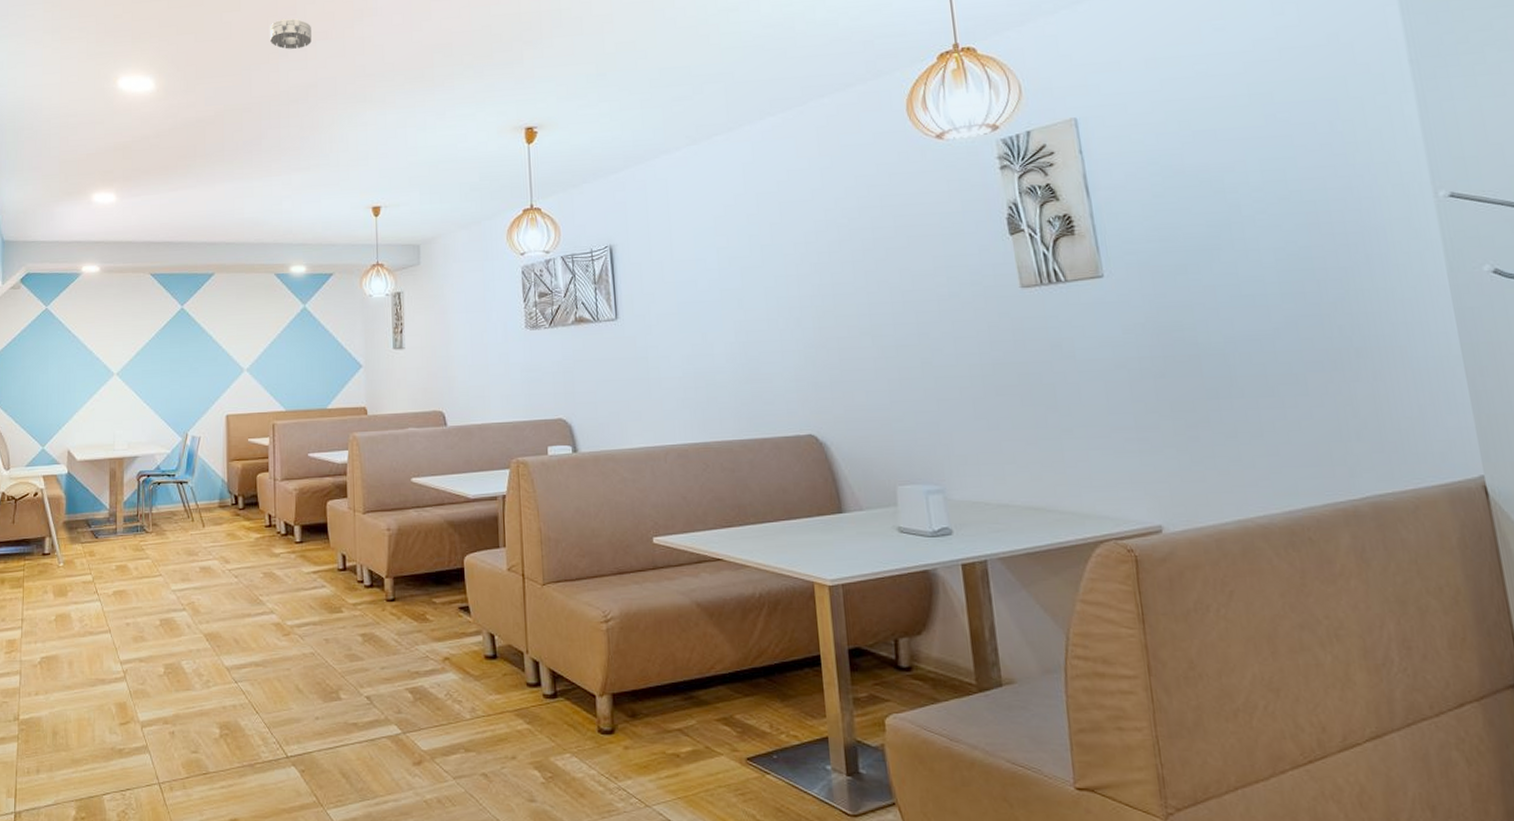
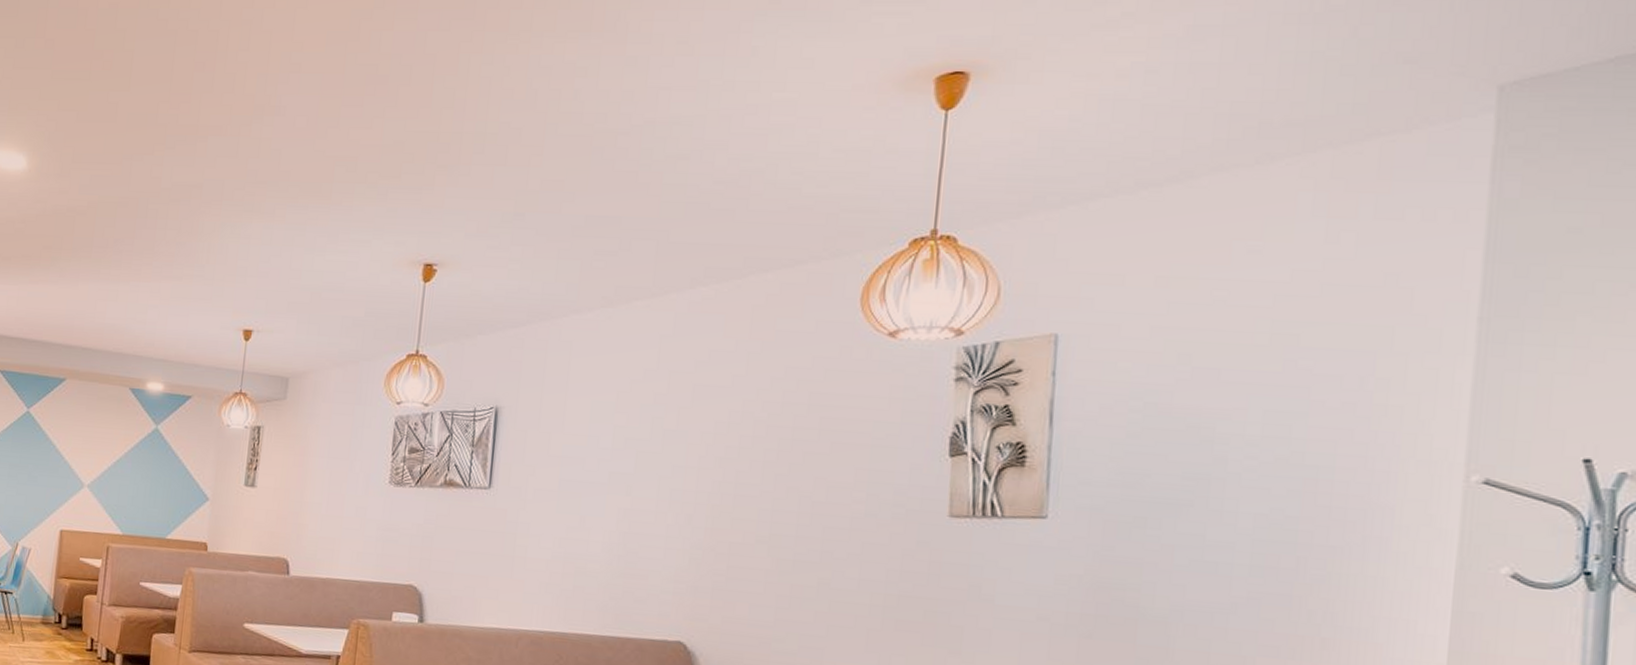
smoke detector: present [270,18,312,49] -> none [158,106,205,142]

